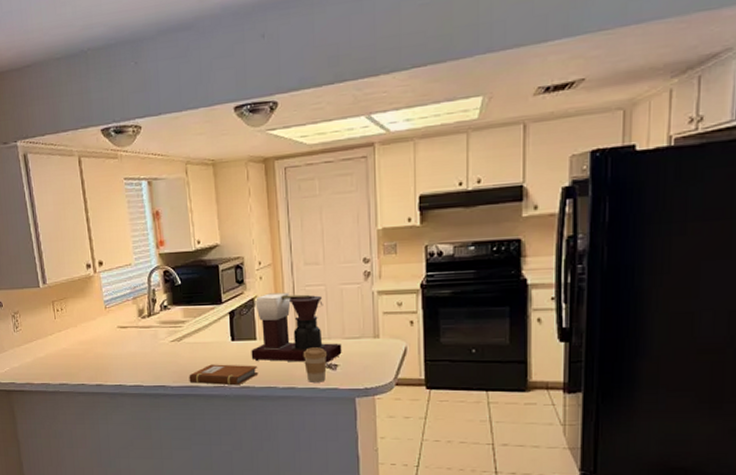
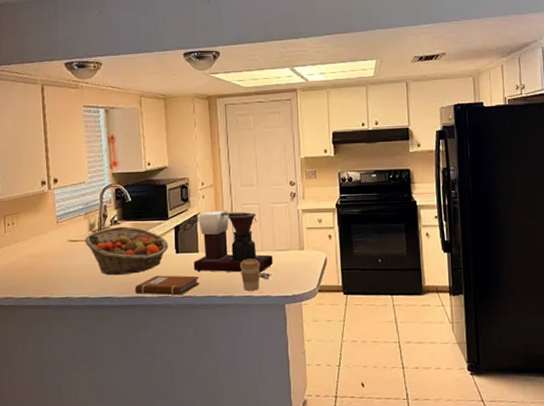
fruit basket: none [134,312,224,364] -> present [85,226,169,276]

